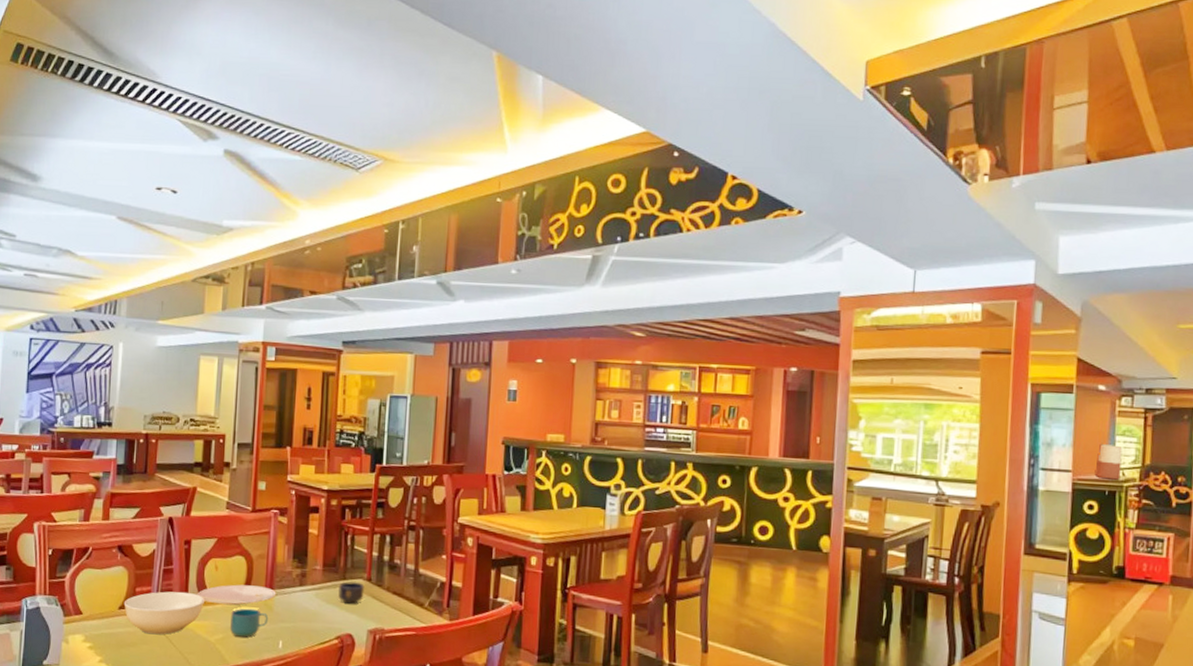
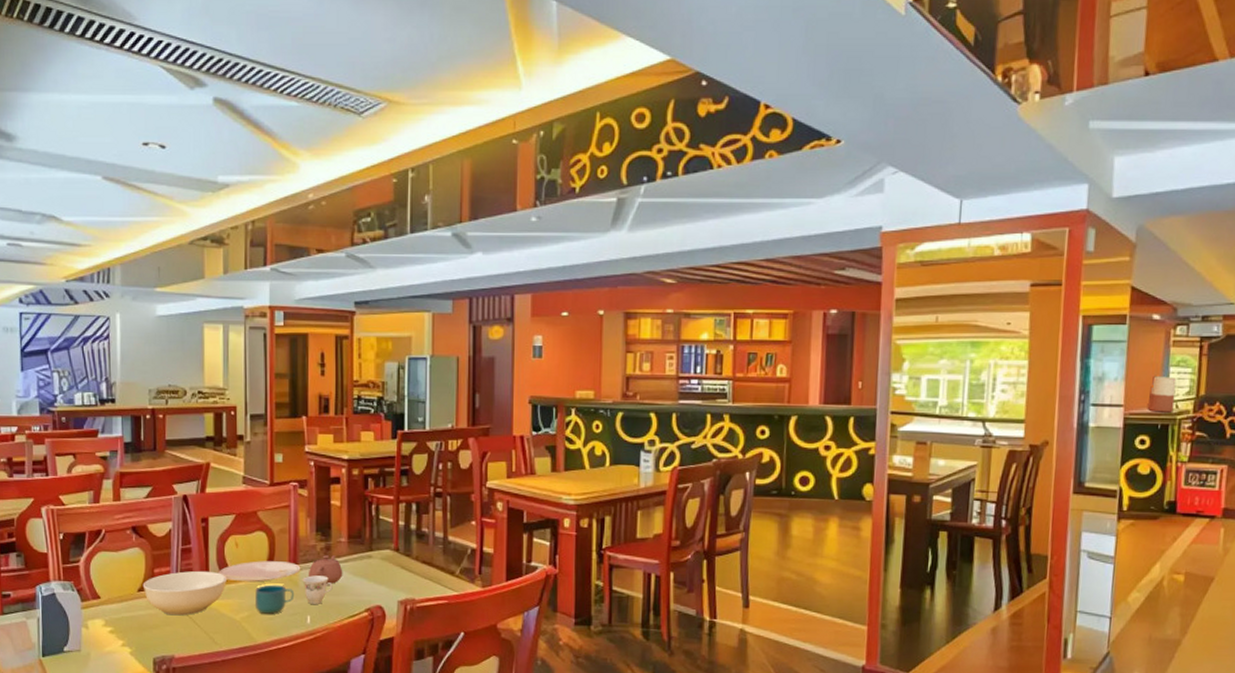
teacup: none [277,601,306,631] -> present [302,575,333,605]
teapot: none [282,582,317,610] -> present [308,555,343,584]
mug: present [338,581,365,604] -> none [366,552,392,575]

